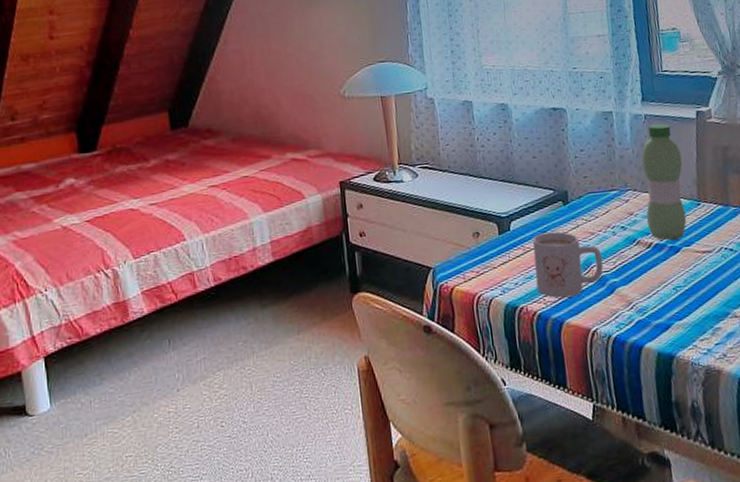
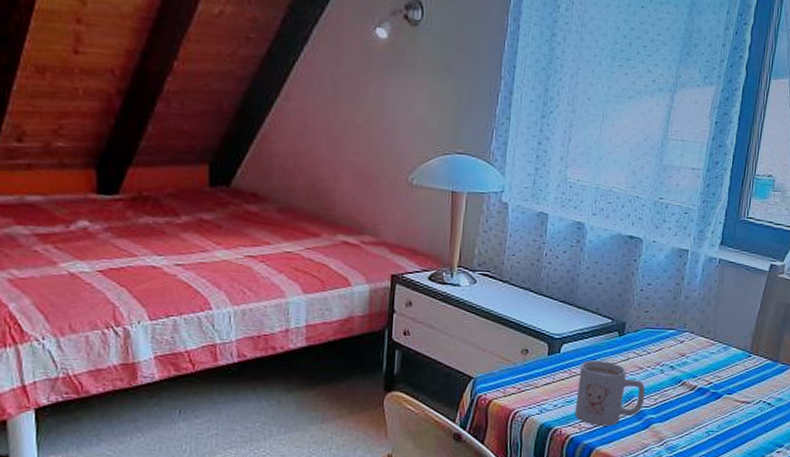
water bottle: present [641,123,687,241] -> none [696,270,746,388]

